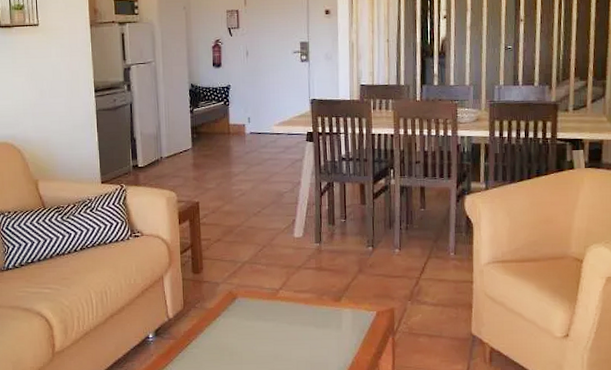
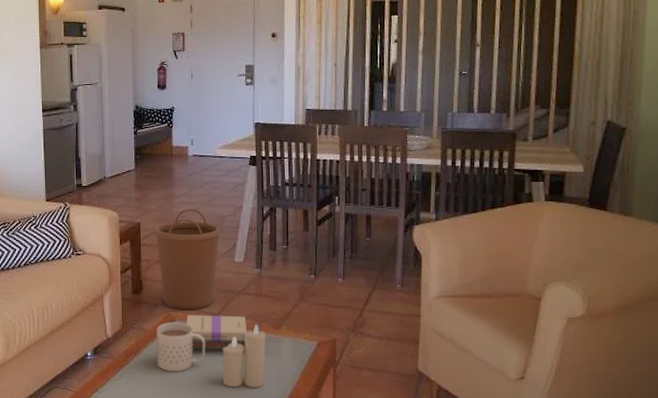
basket: none [214,186,279,288] -> present [155,209,220,310]
mug: none [218,299,268,349] -> present [156,321,206,372]
books: none [248,290,309,326] -> present [186,315,248,351]
candle: none [284,297,327,361] -> present [222,324,266,388]

